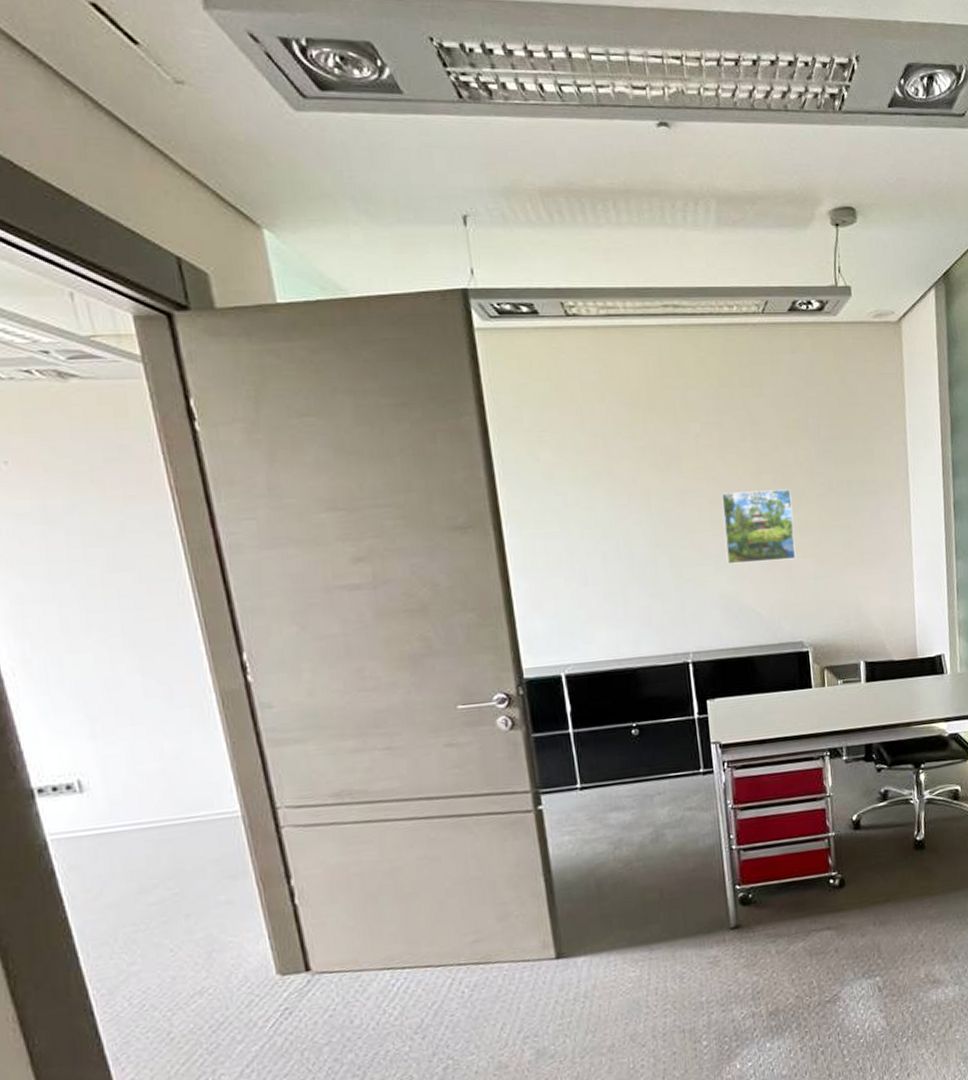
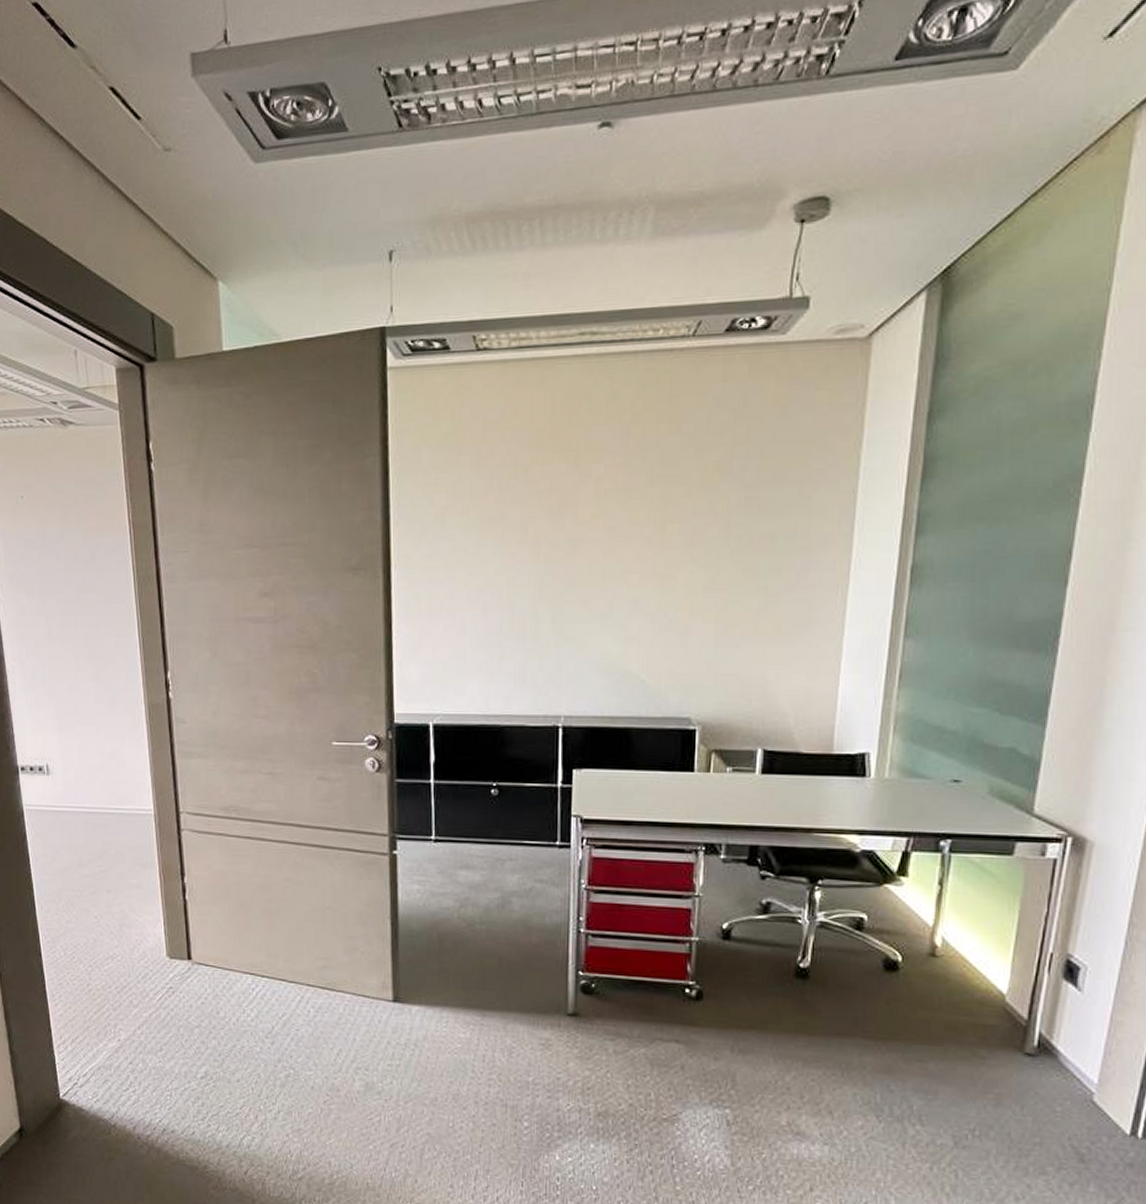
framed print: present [721,489,796,565] -> none [614,542,699,624]

